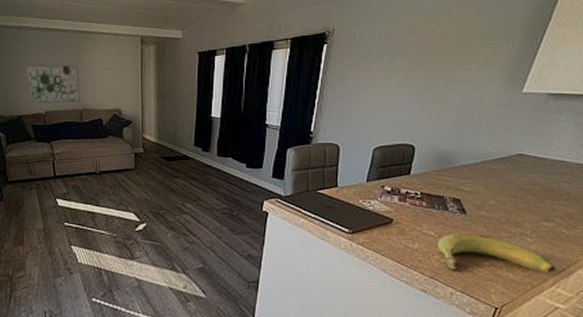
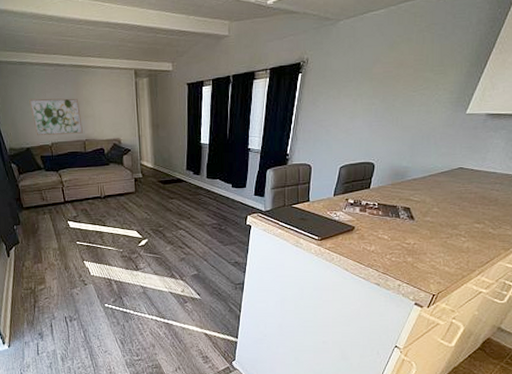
banana: present [438,233,555,273] -> none [390,236,482,267]

